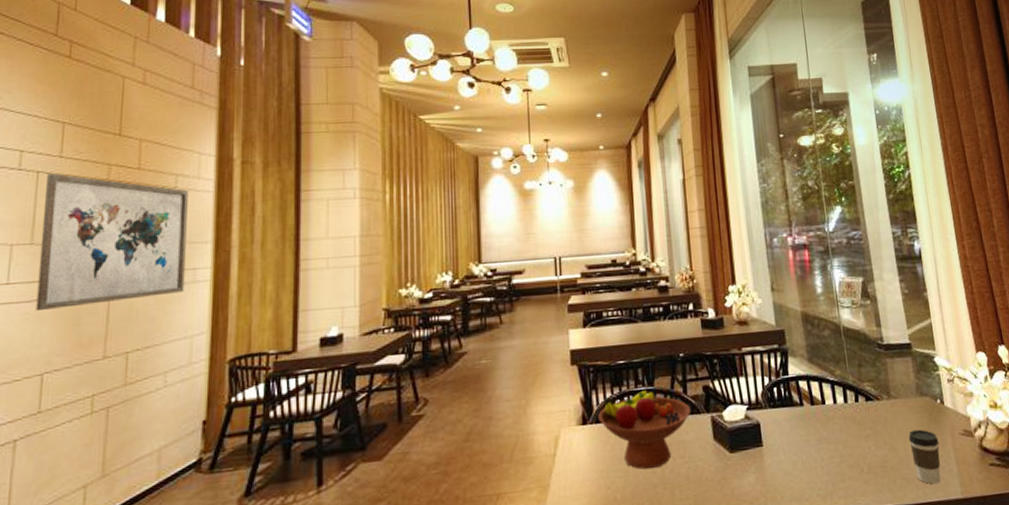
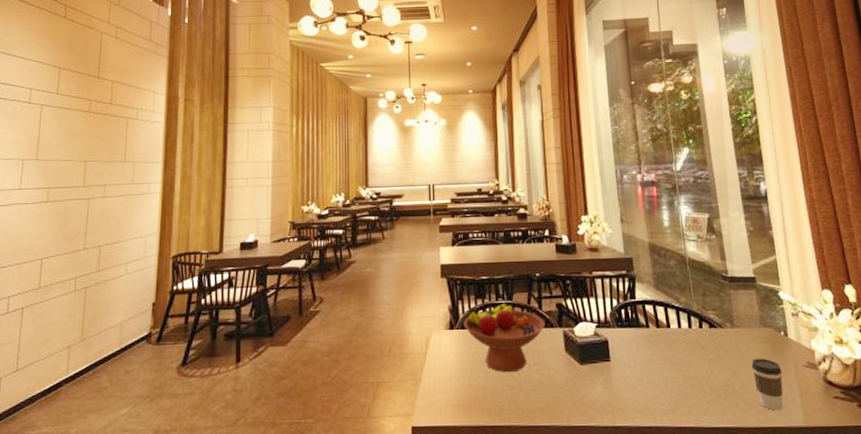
wall art: present [35,173,188,312] -> none [38,106,146,211]

